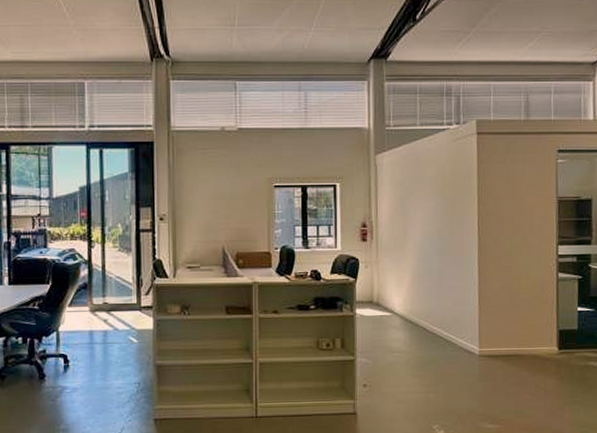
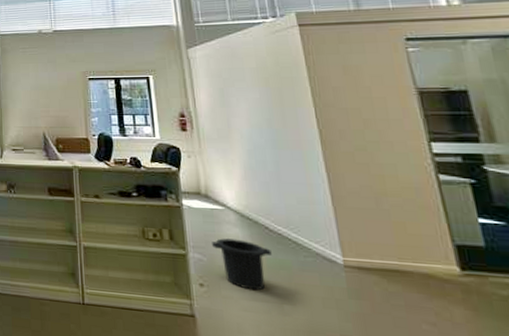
trash can: none [378,341,426,385] -> present [212,238,272,291]

